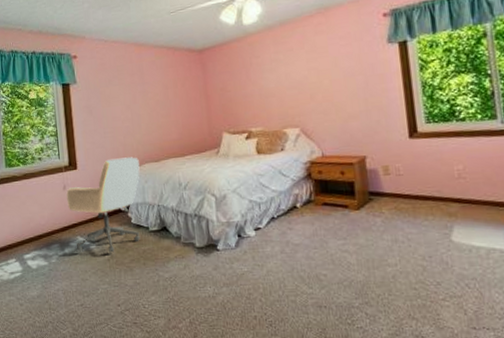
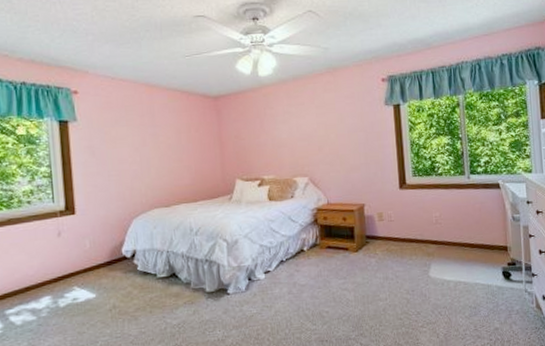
office chair: present [66,157,140,253] -> none [61,202,148,305]

